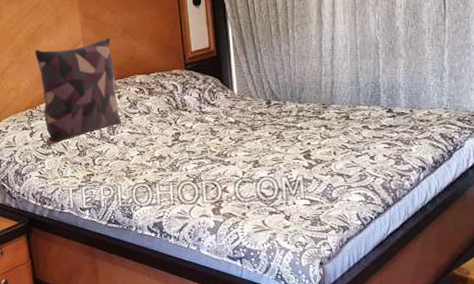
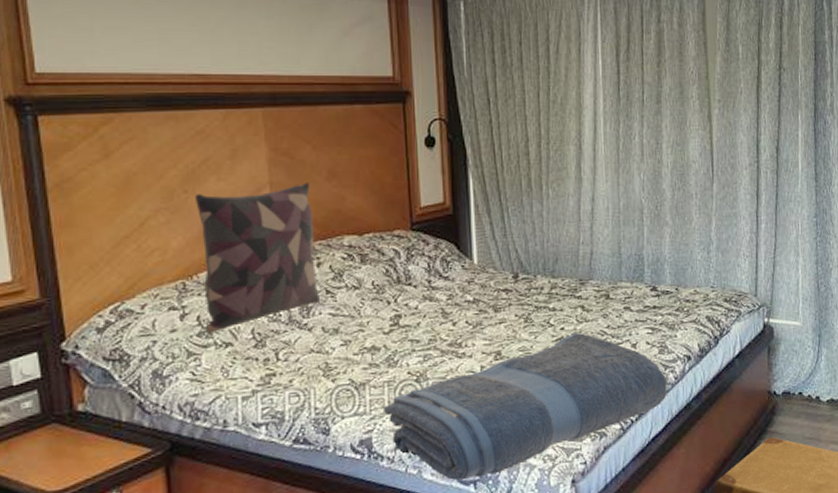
towel: none [170,147,404,257] -> present [384,333,668,481]

